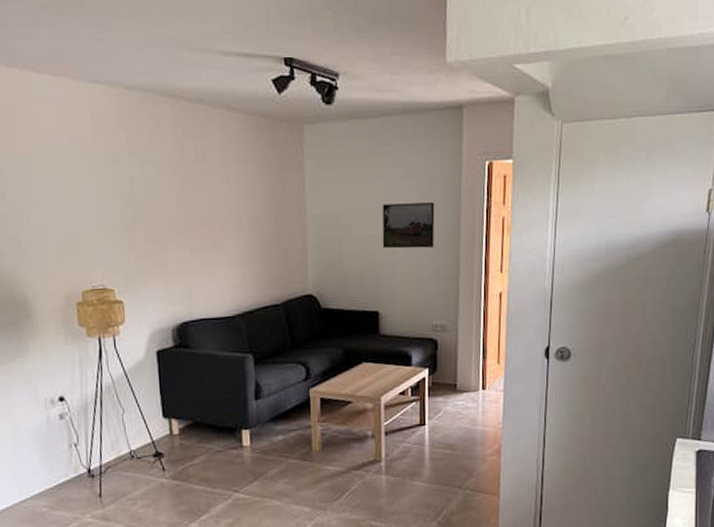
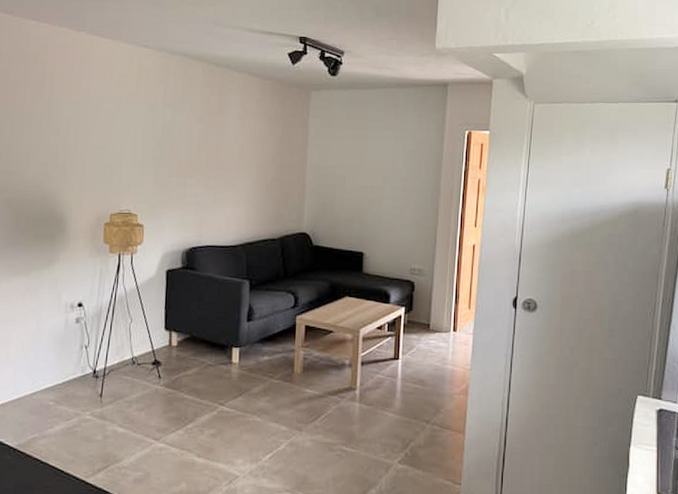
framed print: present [382,202,435,249] -> none [371,160,419,201]

